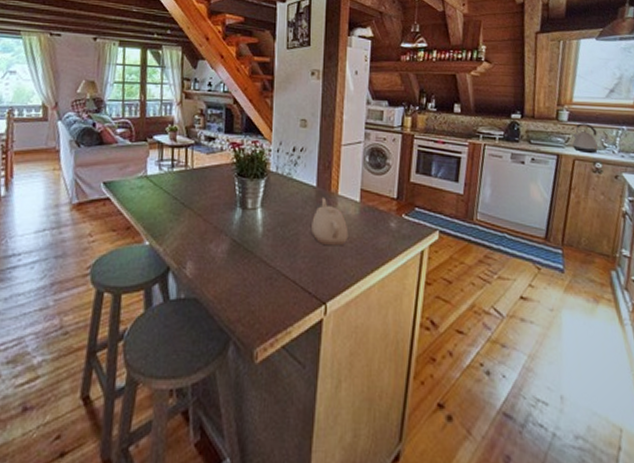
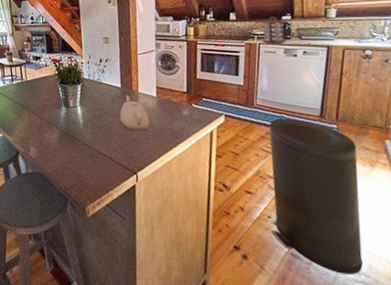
pedal bin: none [483,238,582,438] -> present [269,118,363,274]
spice rack: none [489,113,514,146] -> present [262,17,286,44]
kettle: present [571,123,599,153] -> none [340,17,368,43]

